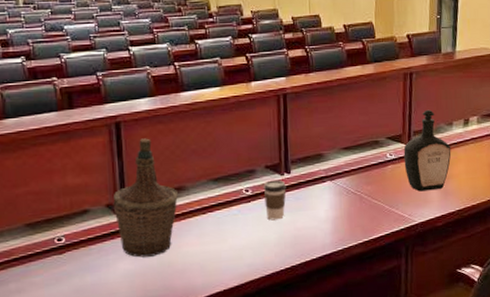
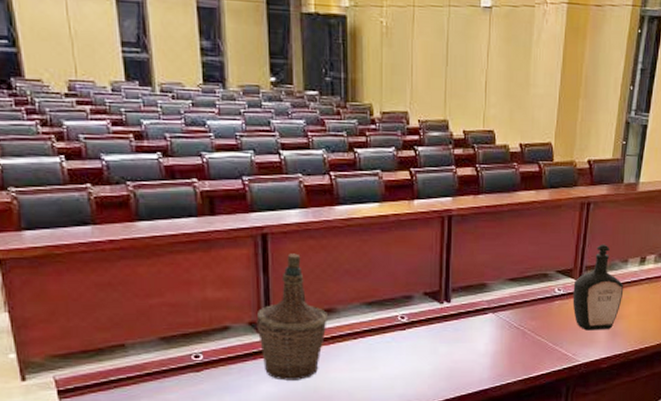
coffee cup: present [263,179,286,221] -> none [420,308,445,351]

